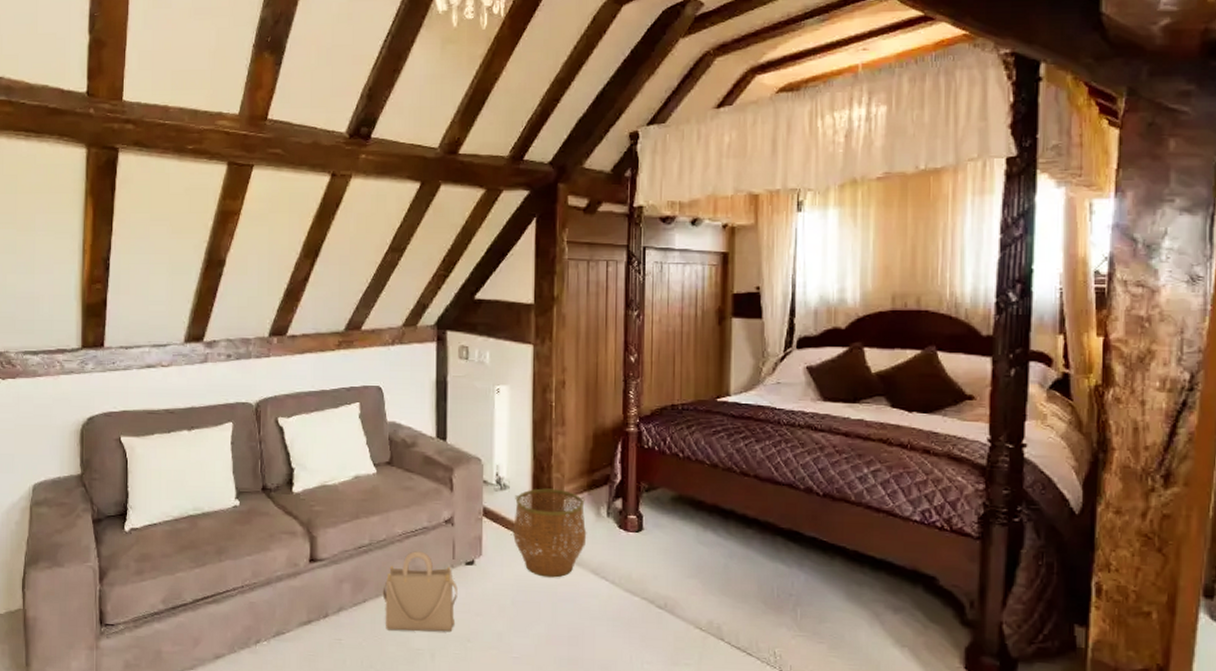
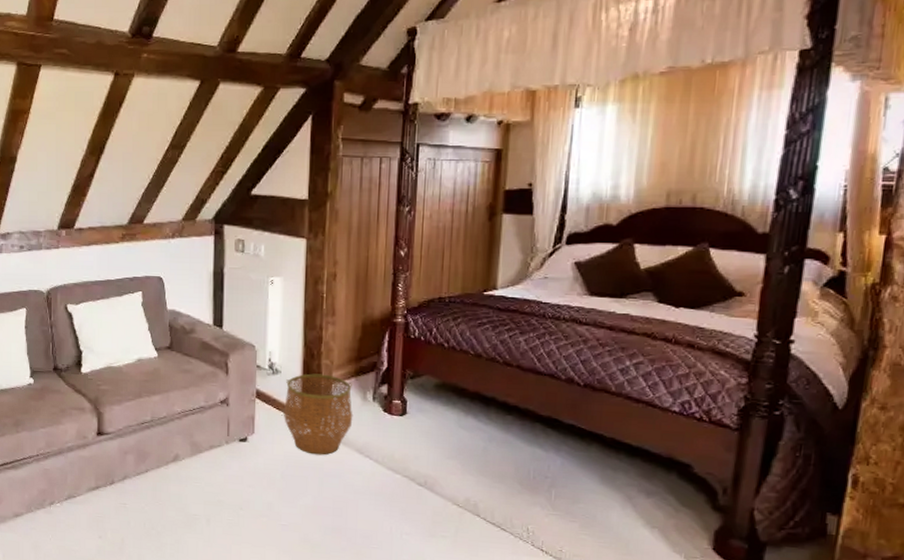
handbag: present [382,551,458,632] -> none [163,428,232,500]

